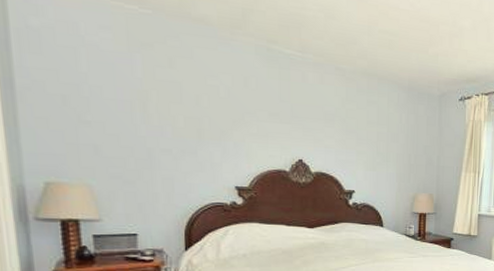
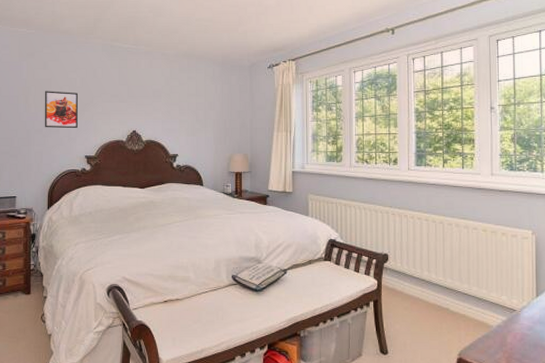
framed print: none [173,98,223,152] -> present [45,91,78,129]

